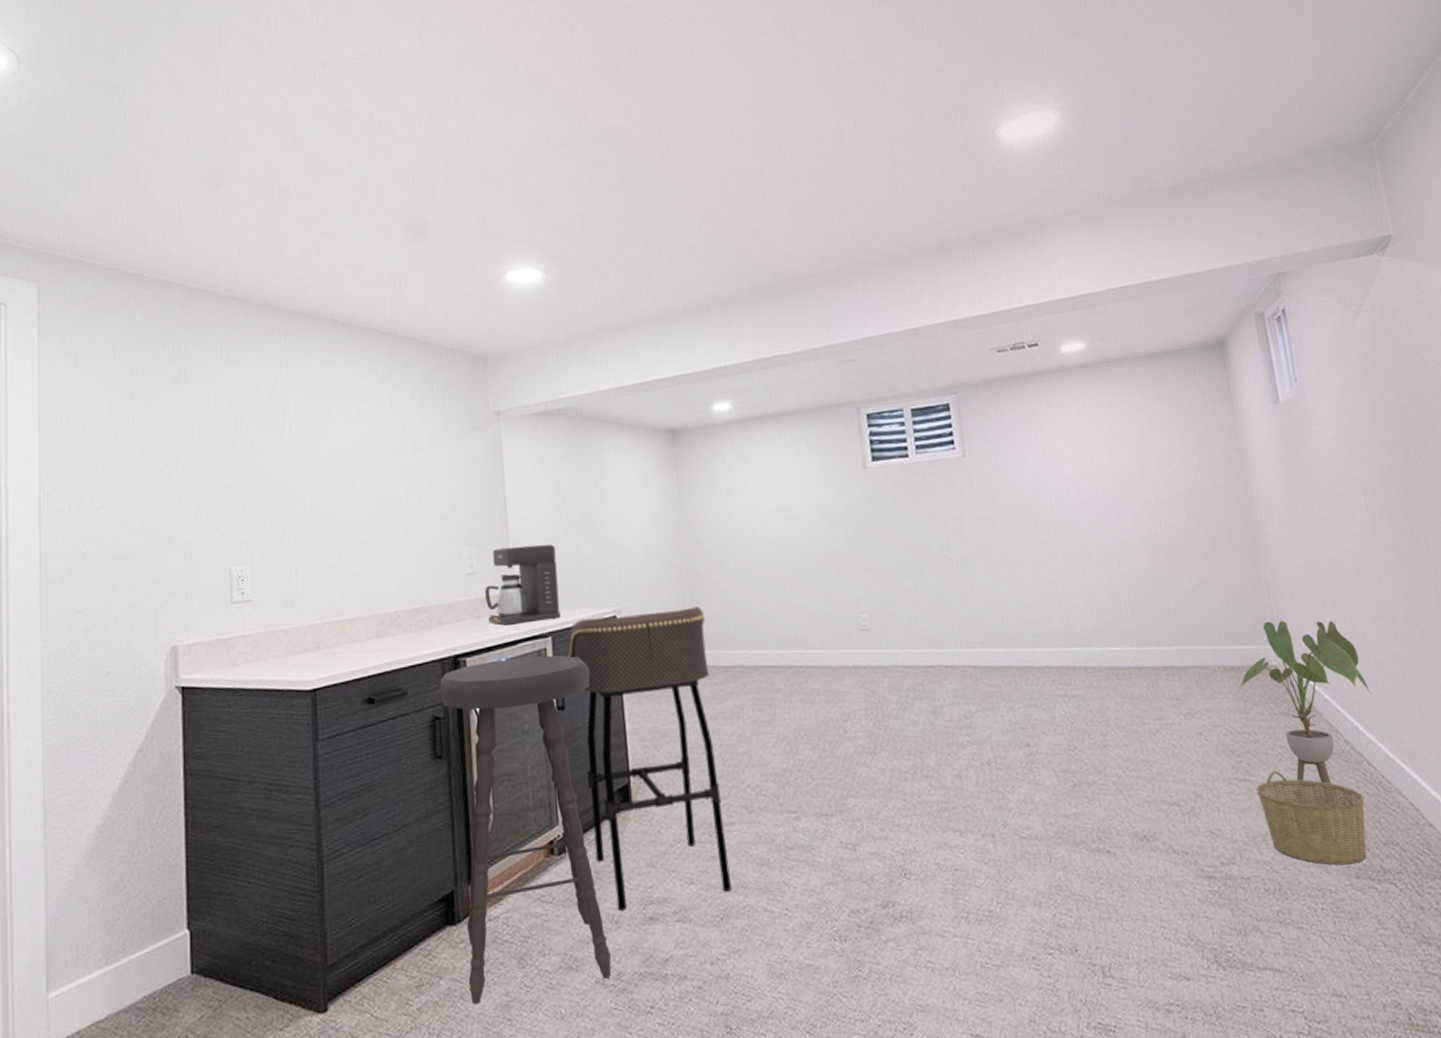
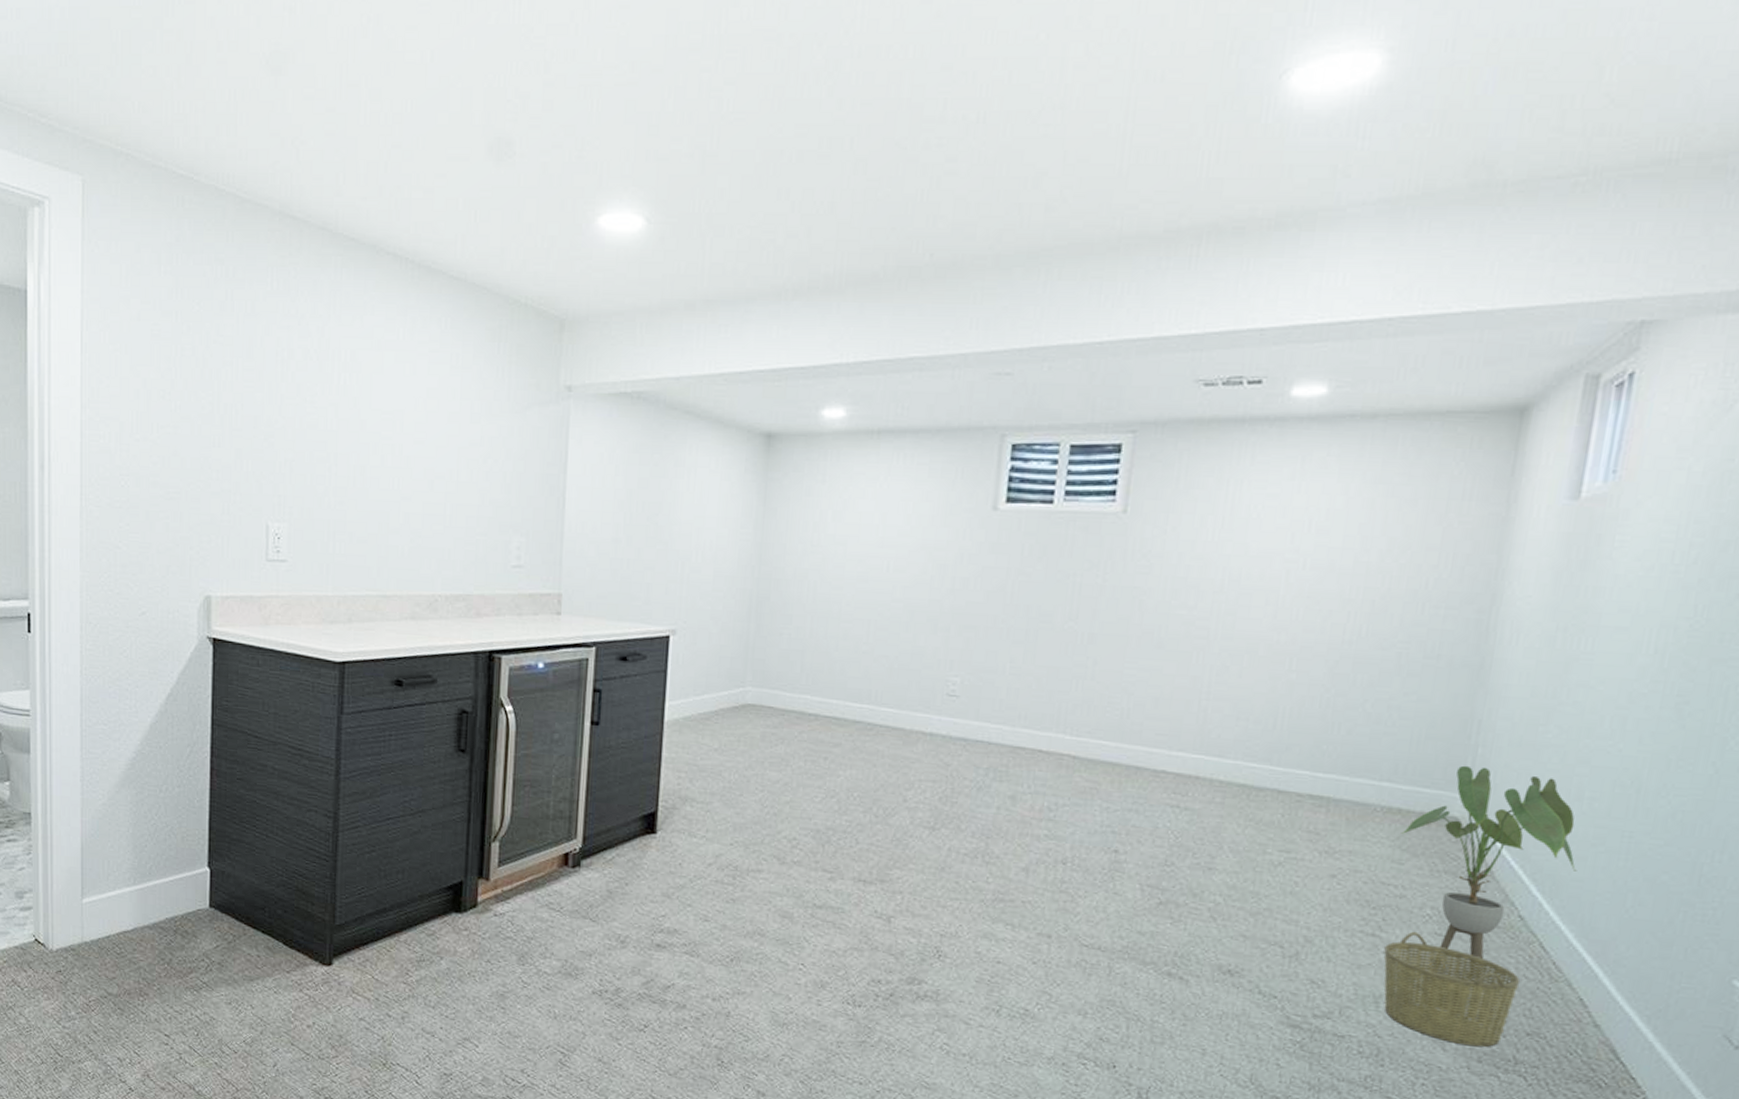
music stool: present [440,655,612,1005] -> none [467,662,632,991]
coffee maker: present [484,544,561,626] -> none [529,543,613,630]
bar stool: present [567,606,731,911] -> none [610,634,769,935]

